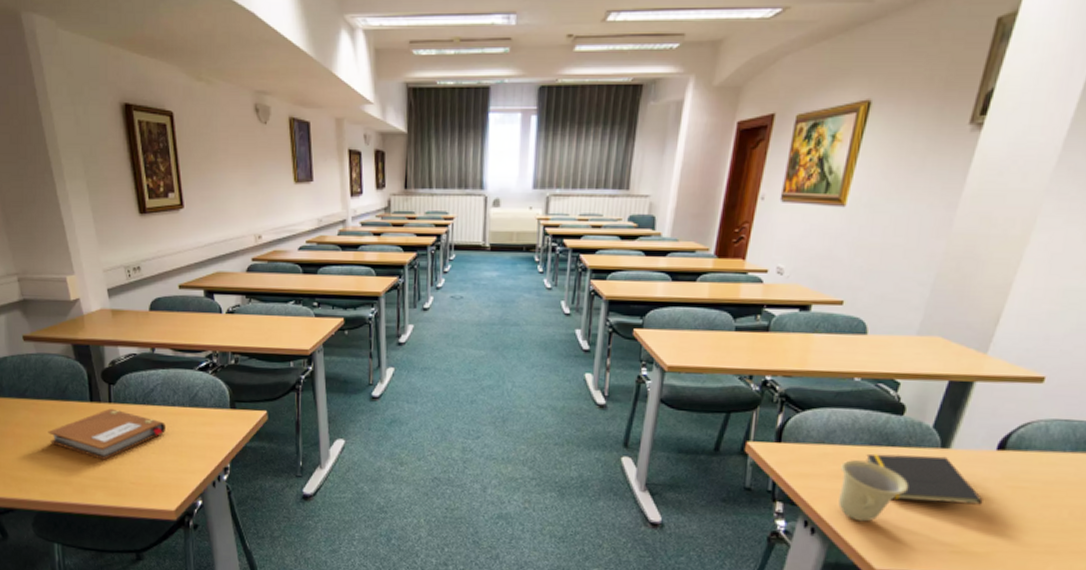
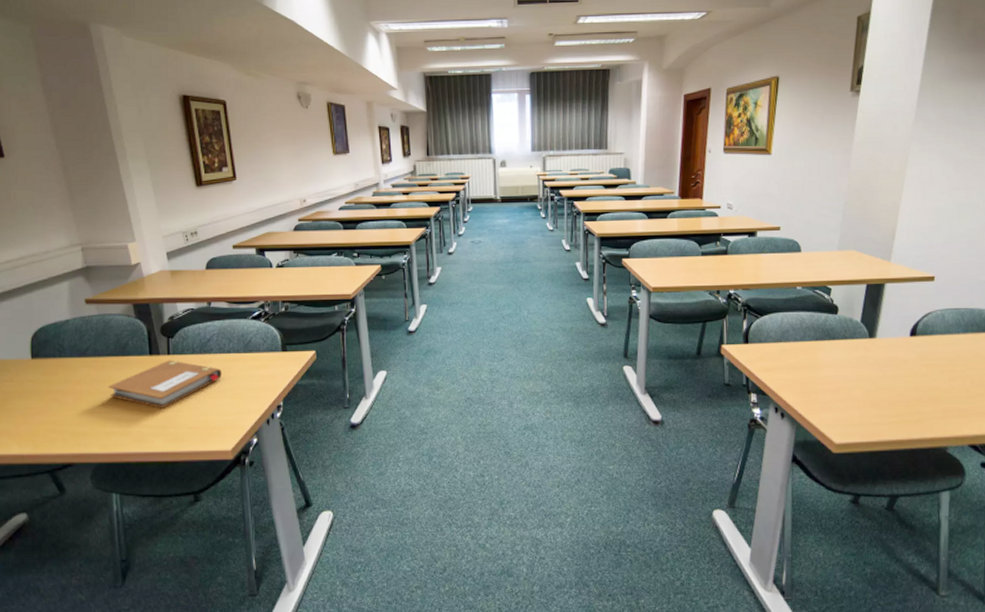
cup: present [838,460,908,522] -> none [797,353,849,404]
notepad: present [866,453,983,505] -> none [814,345,907,383]

